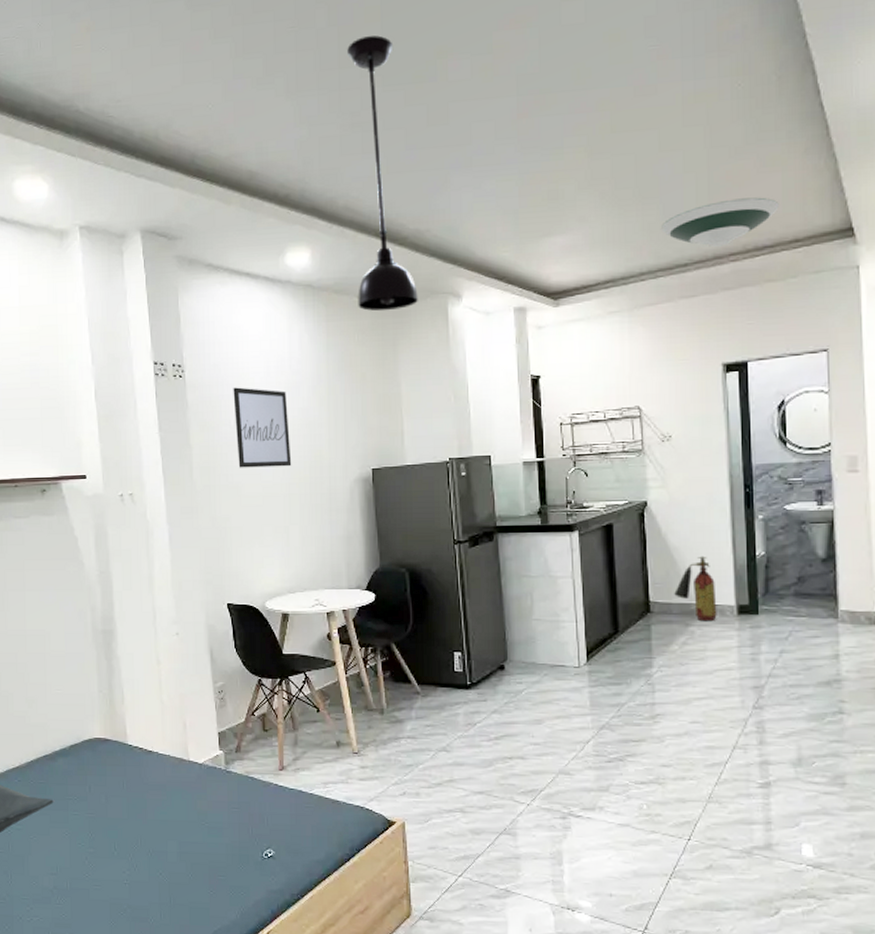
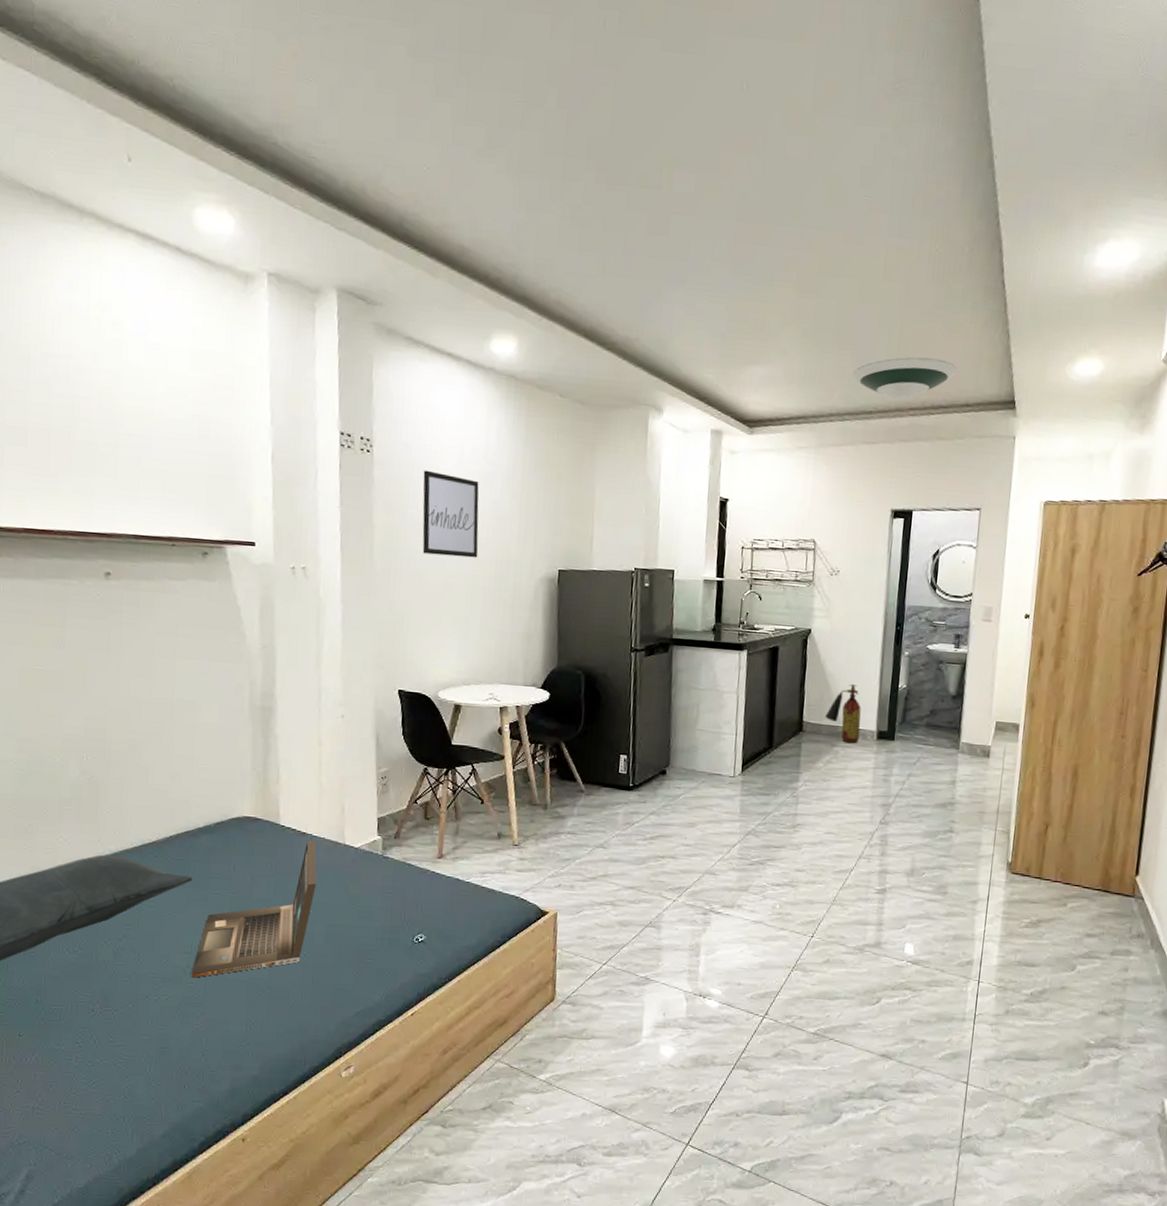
laptop: none [58,757,166,899] -> present [191,839,317,978]
light fixture: present [347,35,418,312] -> none [560,127,622,415]

